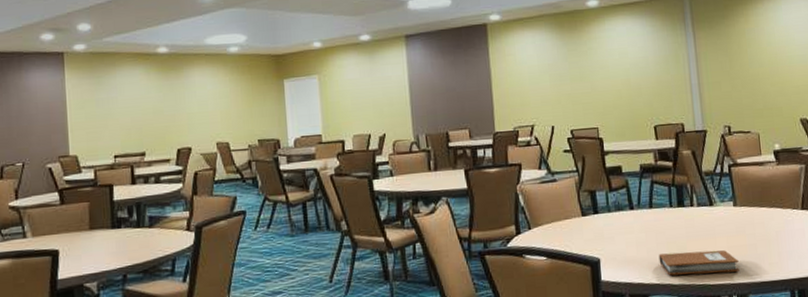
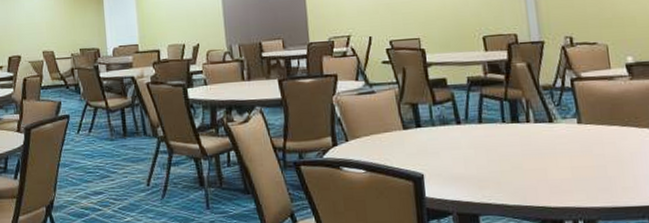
notebook: present [658,250,739,276] -> none [490,170,586,196]

